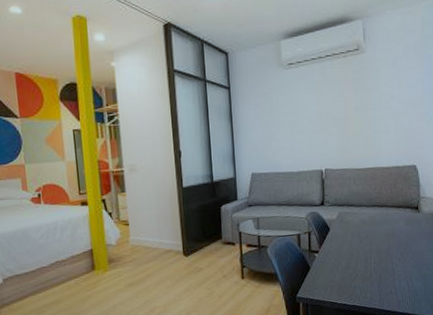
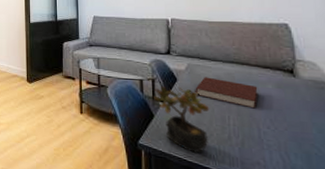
succulent plant: none [310,235,356,295] -> present [154,86,210,153]
notebook: none [344,222,393,246] -> present [195,77,259,109]

